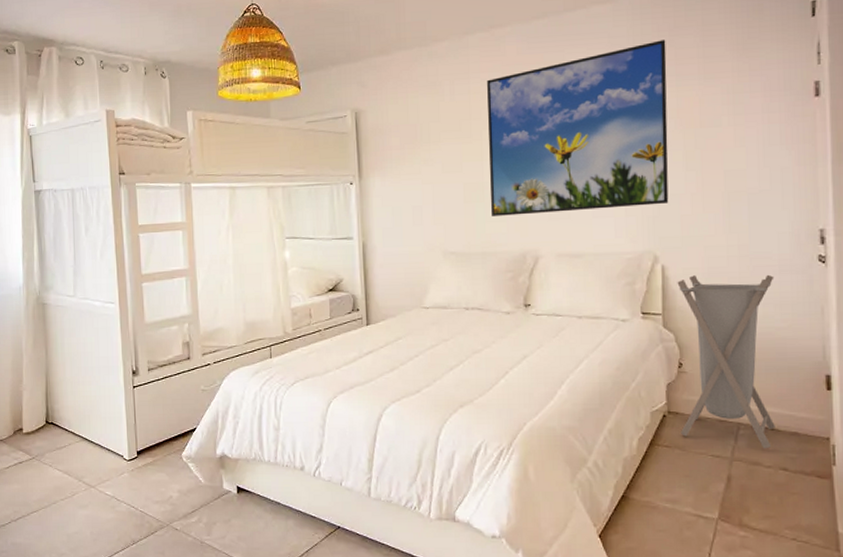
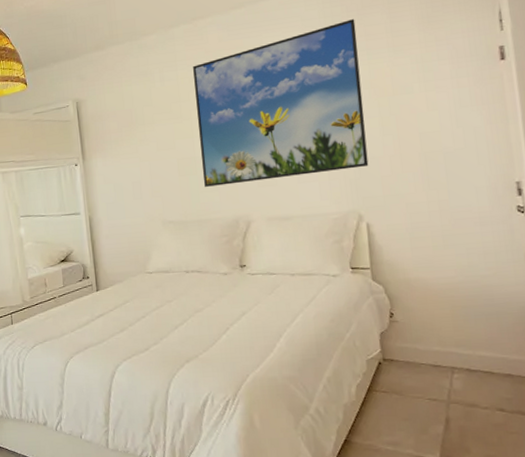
laundry hamper: present [677,274,775,449] -> none [382,226,489,391]

